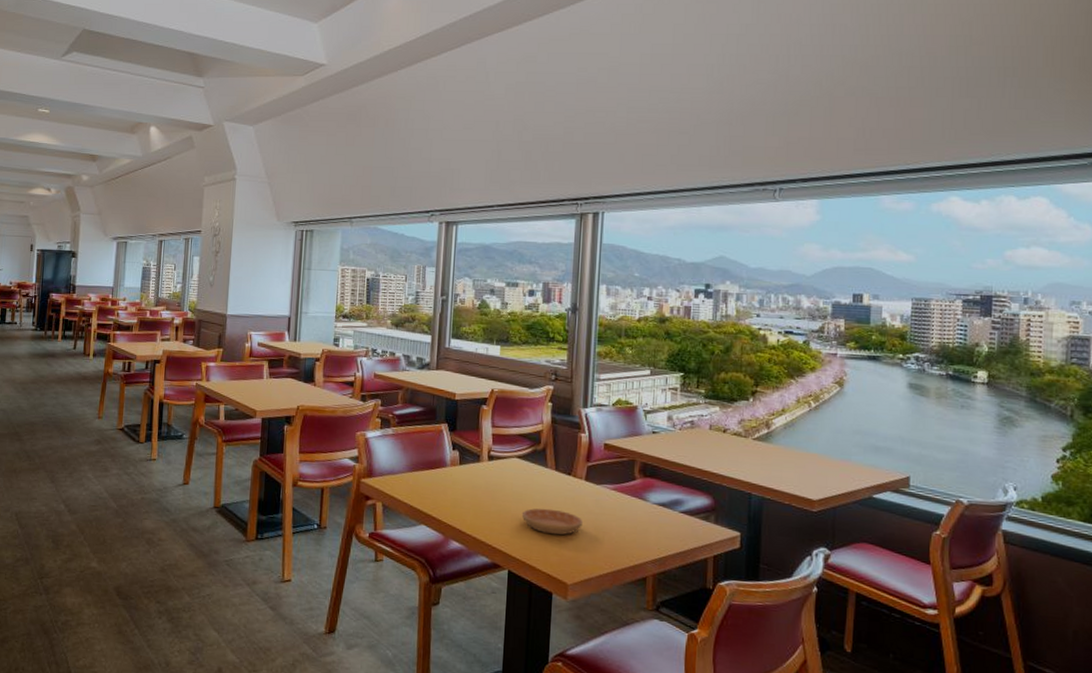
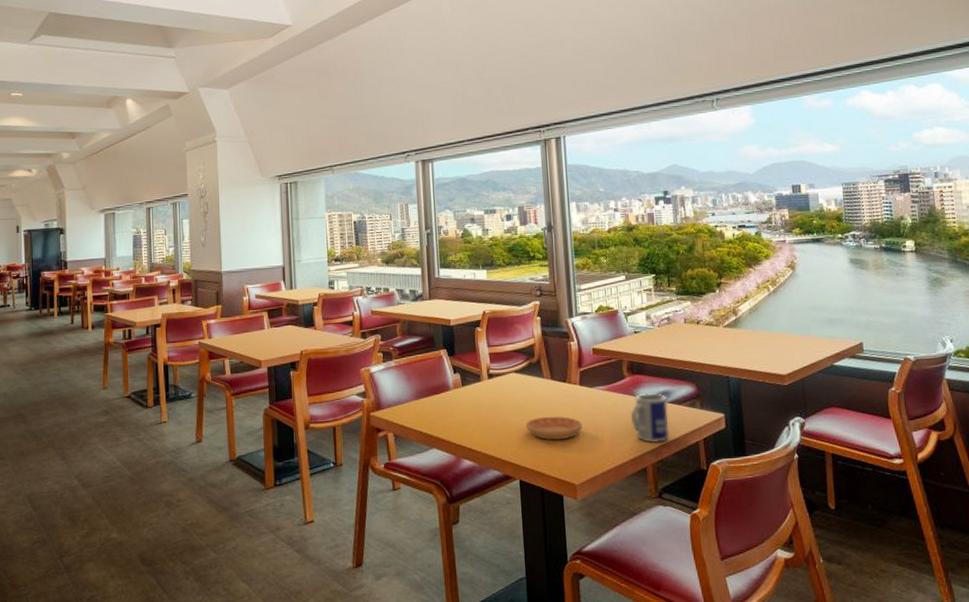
mug: none [636,498,679,553] -> present [630,392,669,443]

